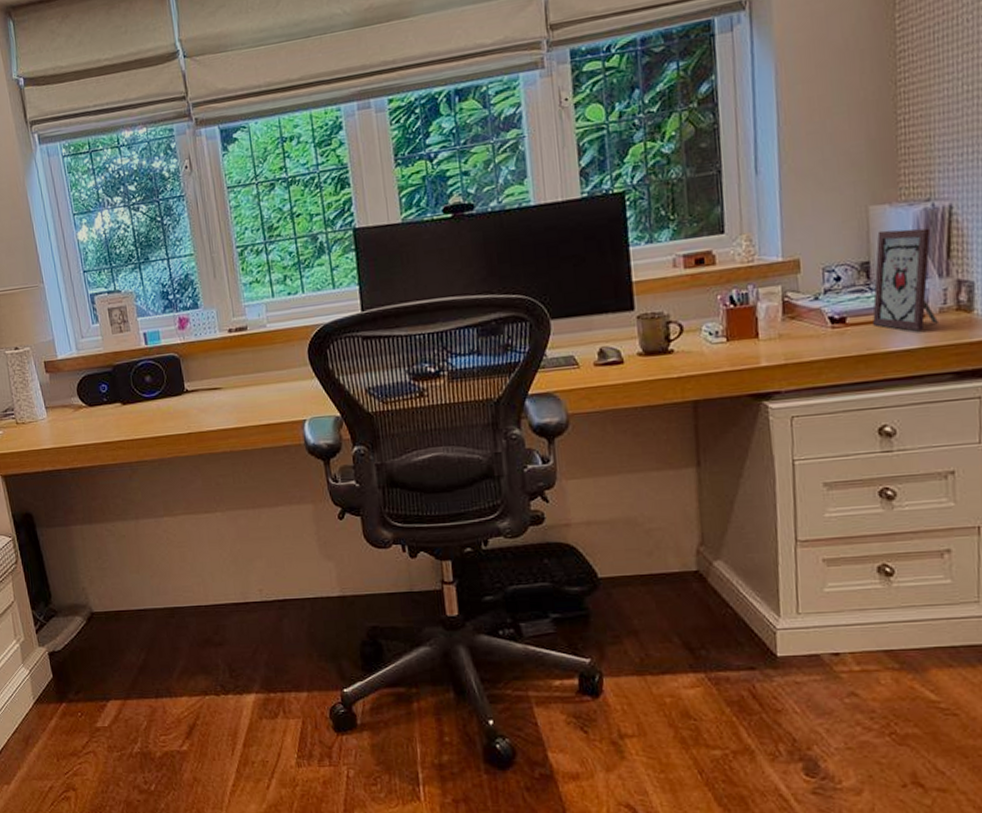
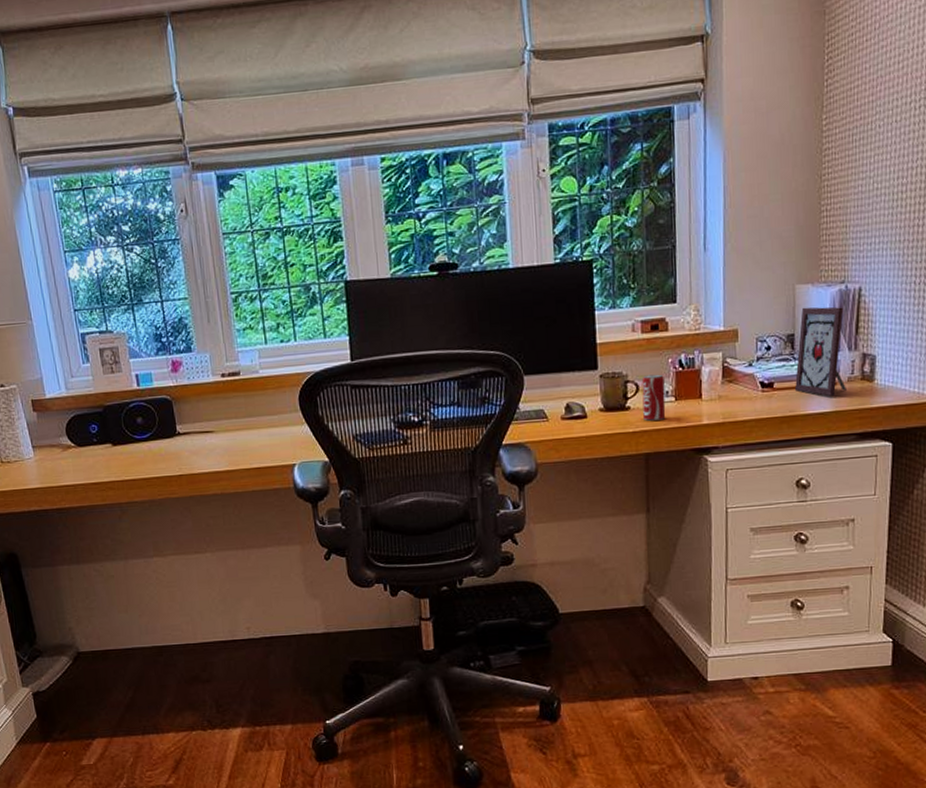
beverage can: none [686,313,716,365] -> present [642,374,666,421]

